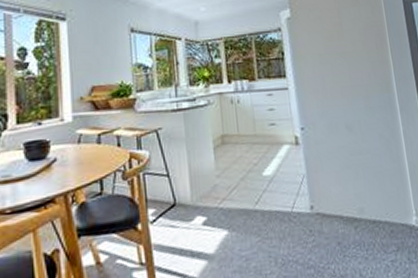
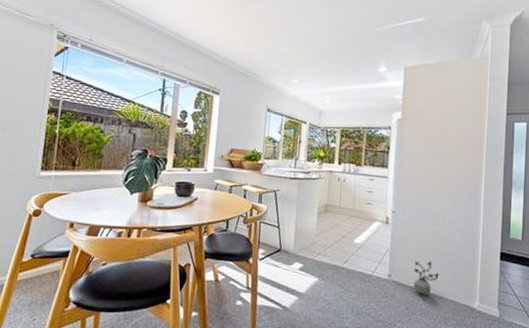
potted plant: none [336,180,367,224] -> present [414,261,439,297]

